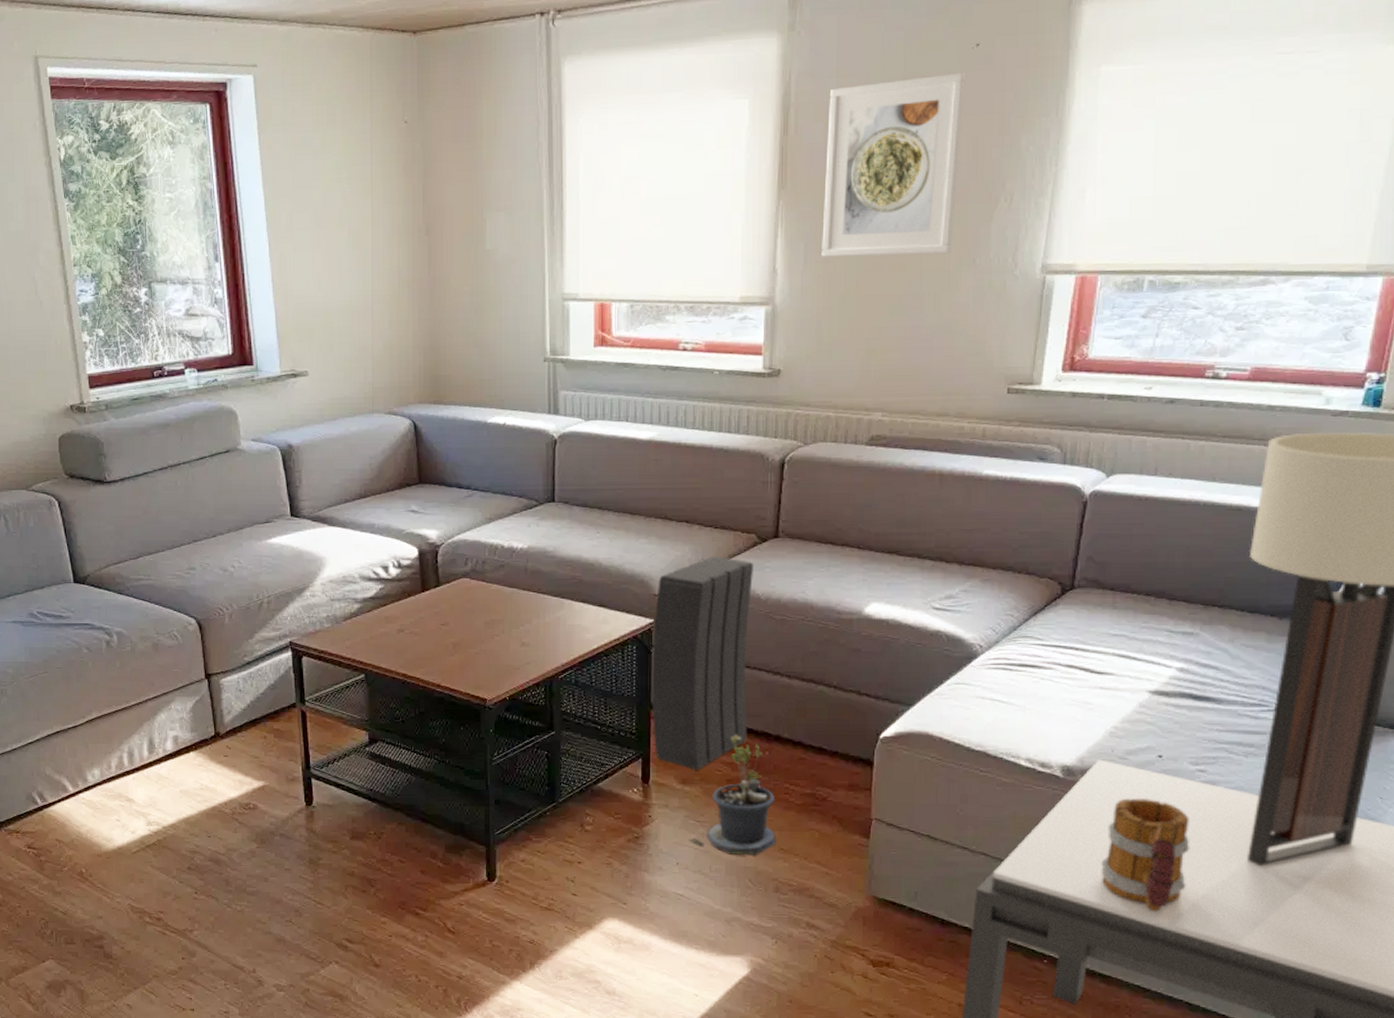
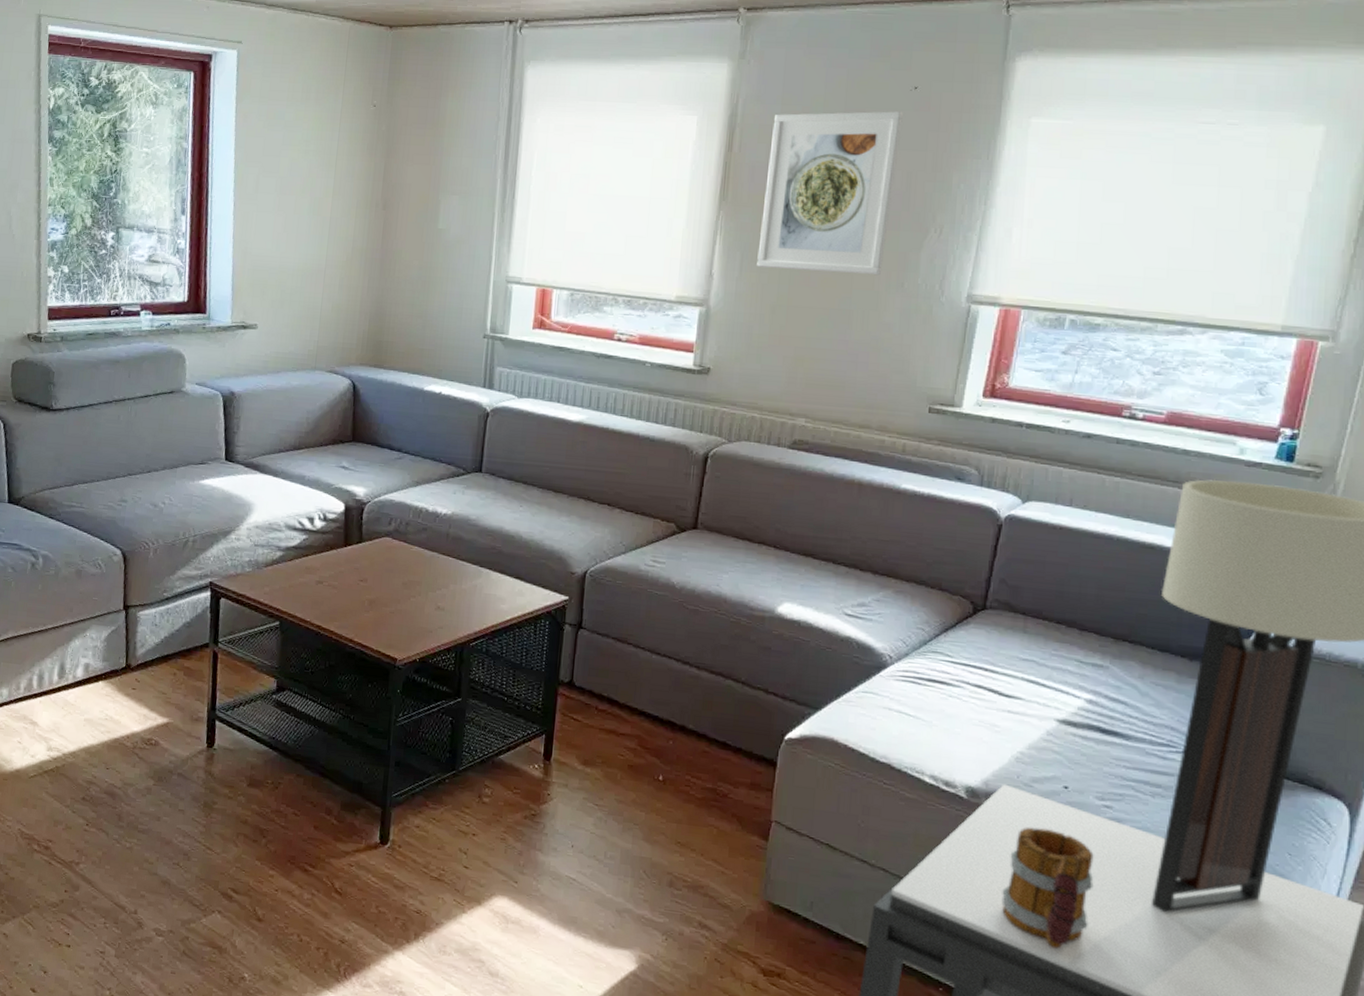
speaker: present [652,556,754,771] -> none [559,540,672,753]
potted plant: present [689,734,777,856] -> none [586,720,675,847]

